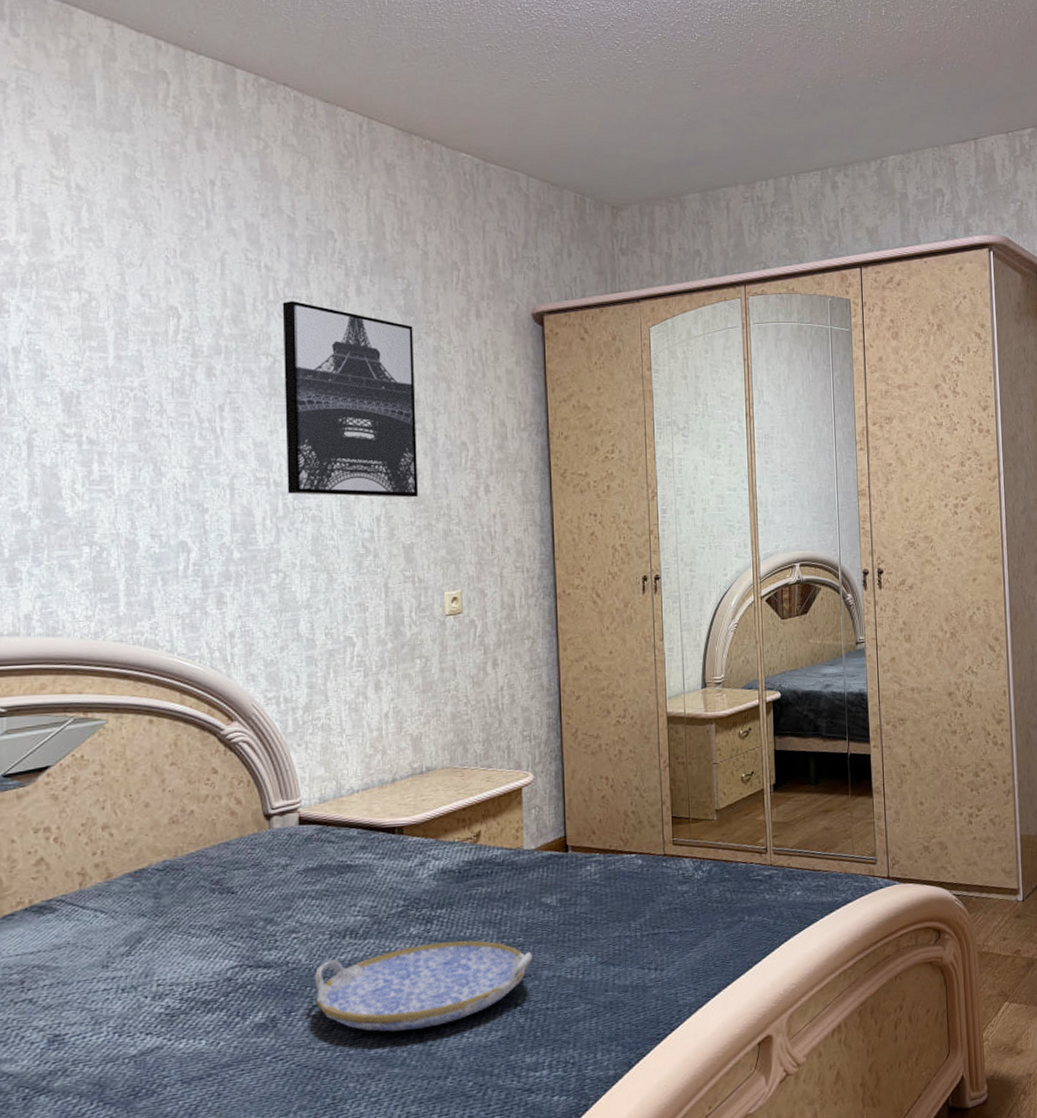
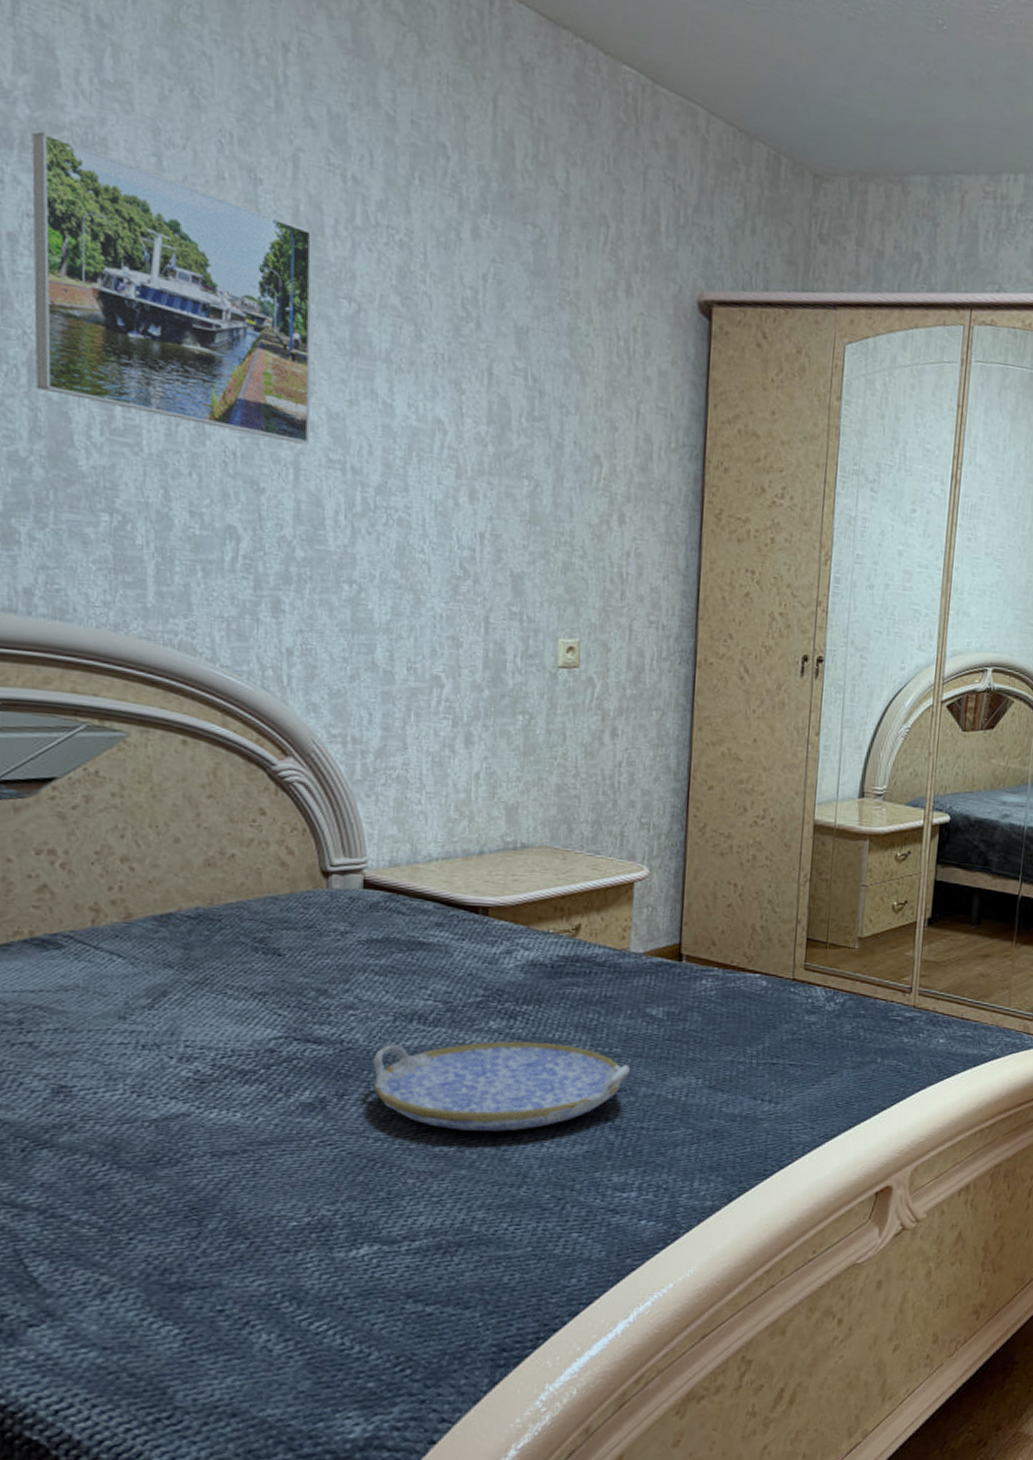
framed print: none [30,271,241,470] -> present [32,131,313,445]
wall art: present [282,301,419,498] -> none [368,230,543,516]

